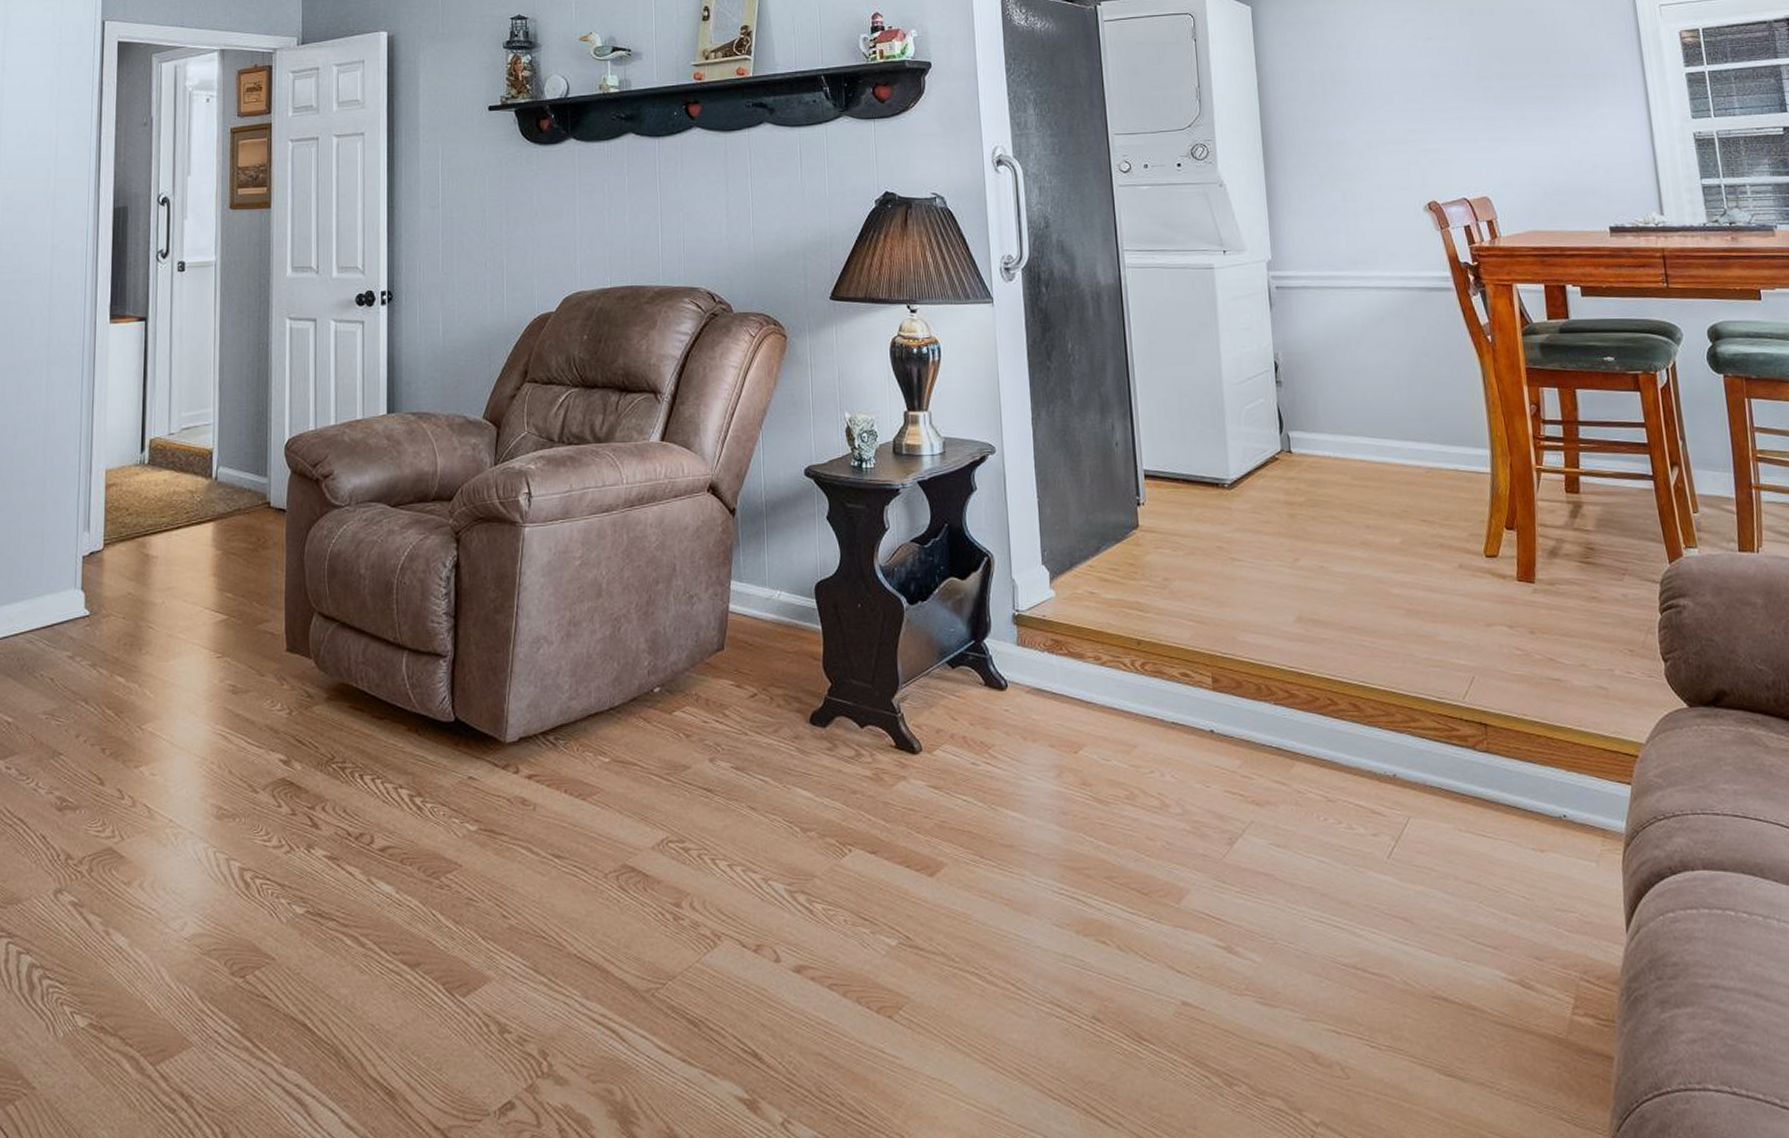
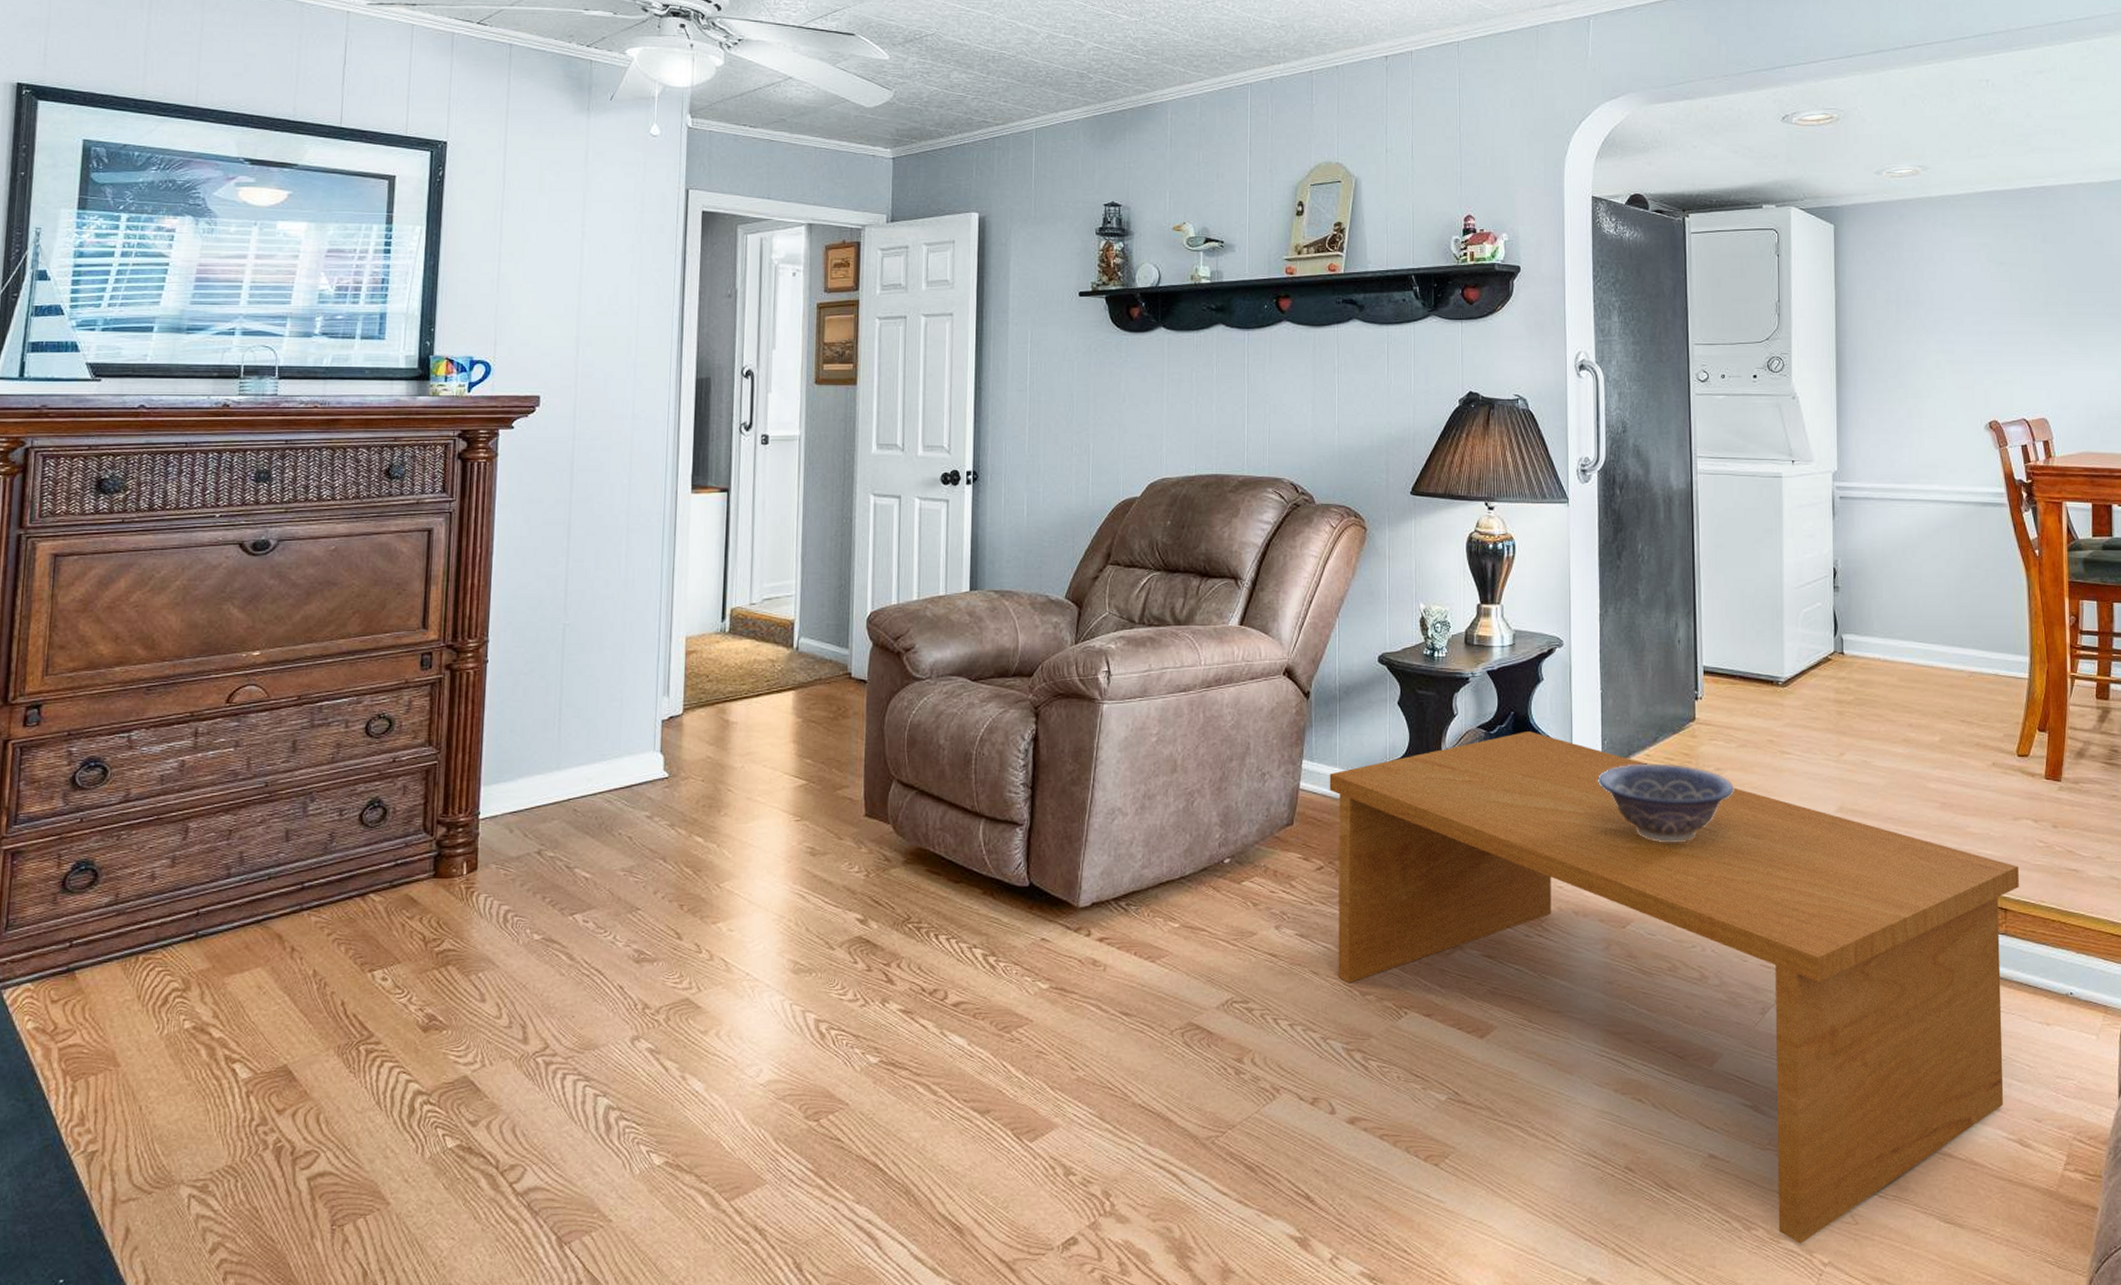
coffee table: none [759,544,1500,1101] -> present [1329,732,2019,1244]
decorative bowl: none [1039,574,1184,660] -> present [1598,763,1734,843]

